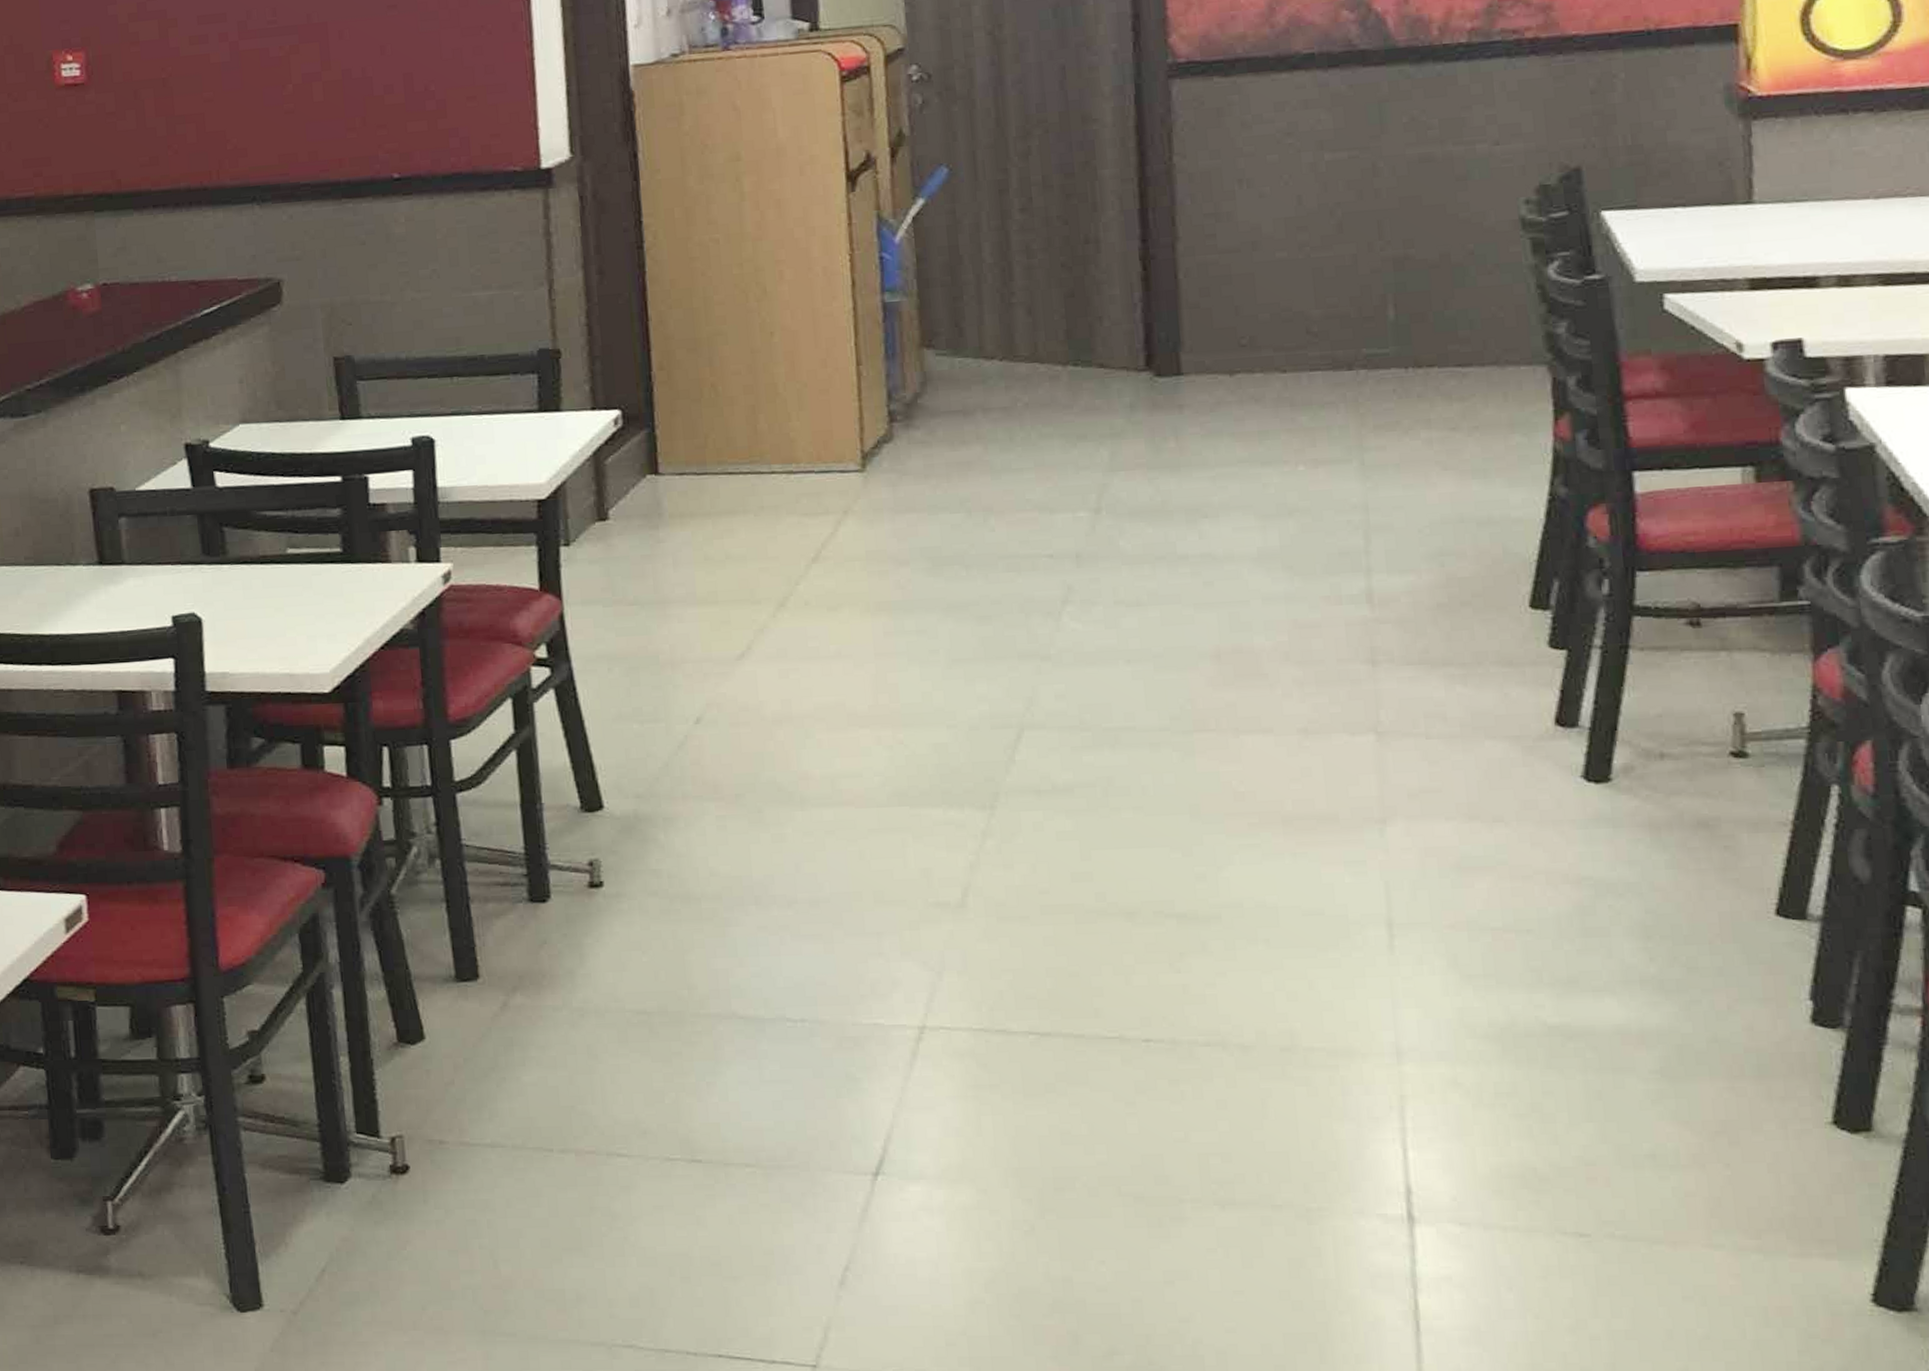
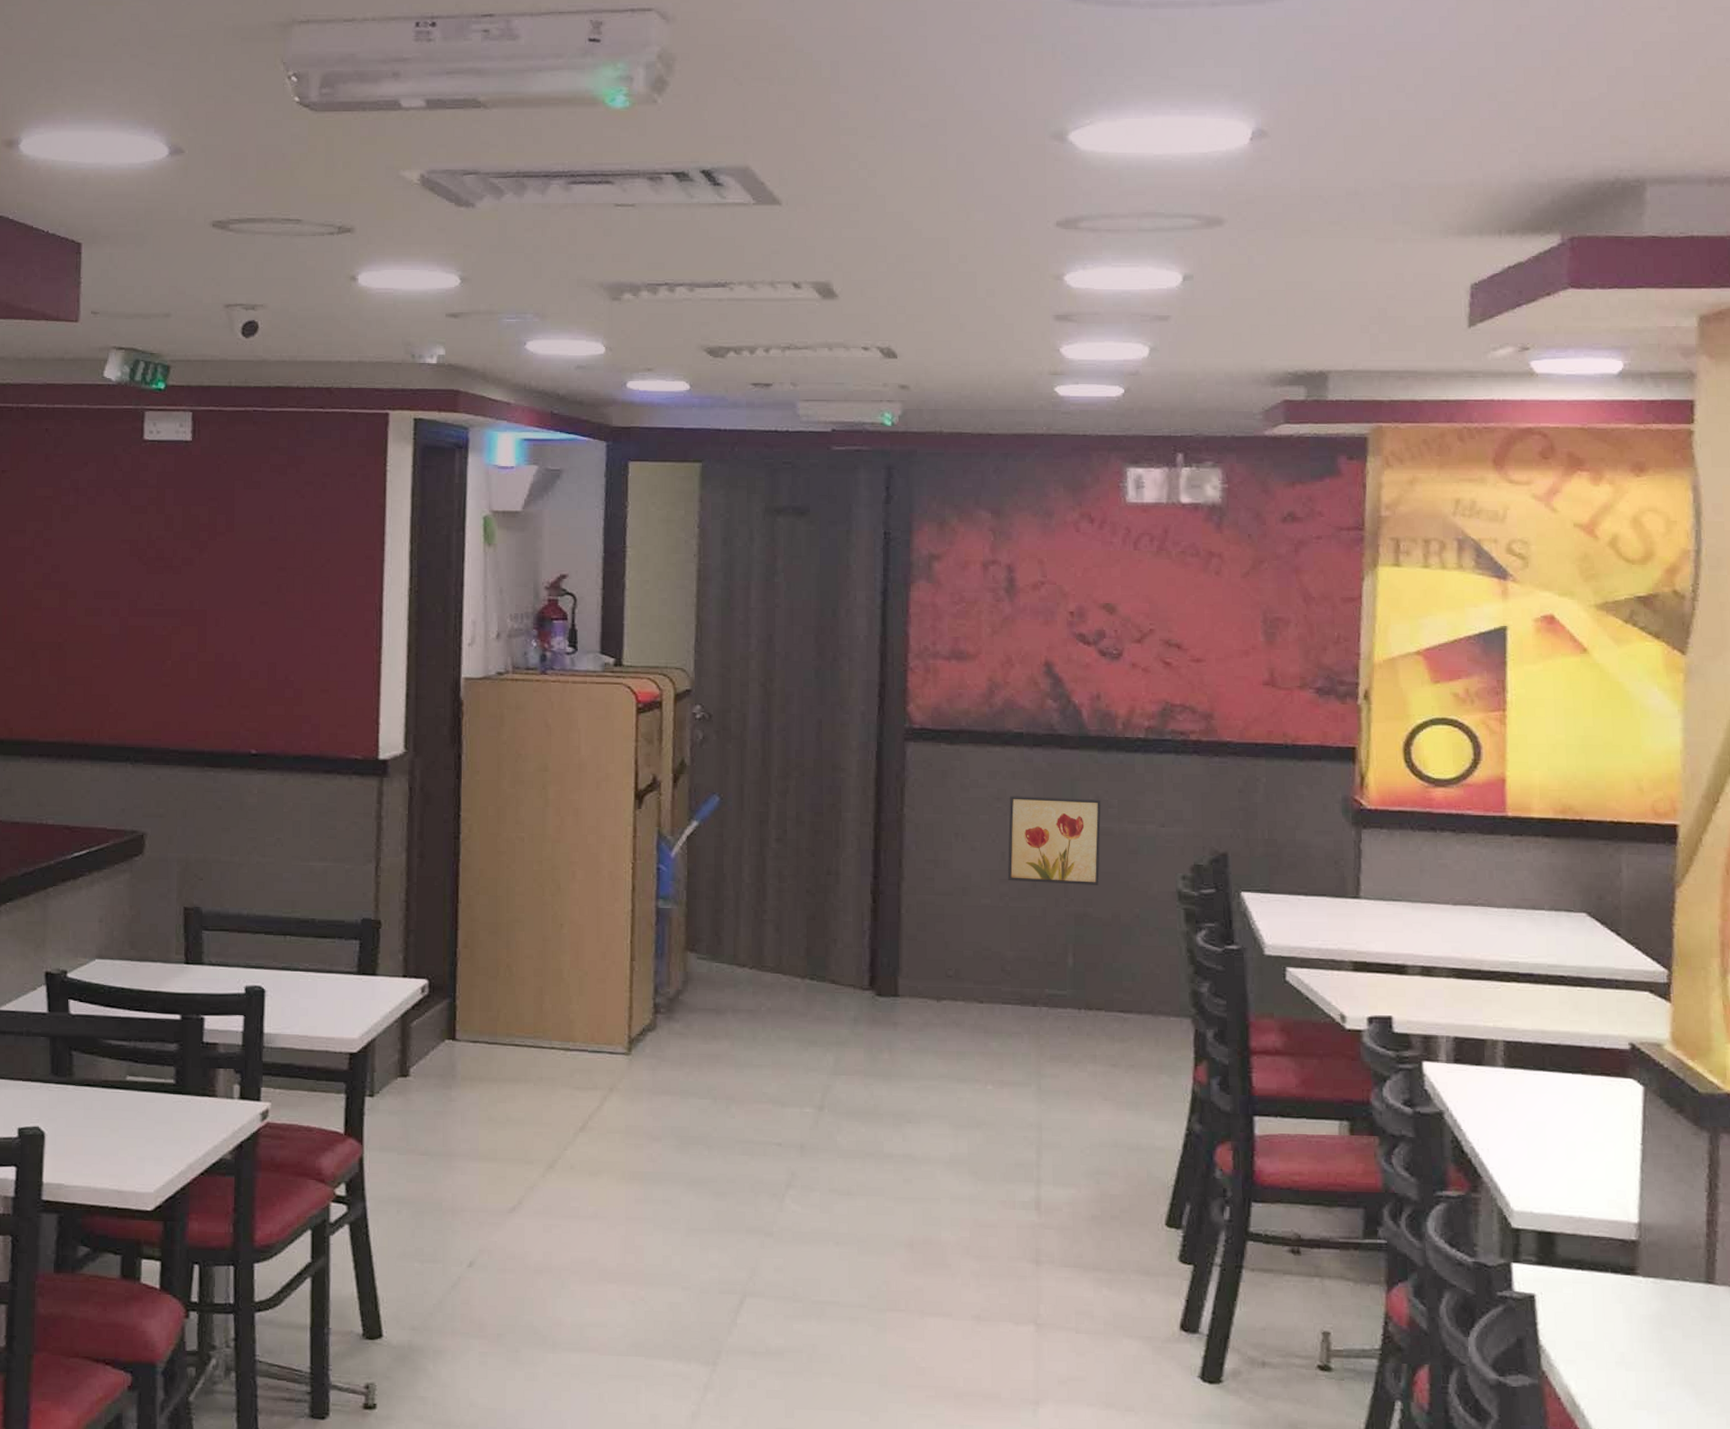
wall art: none [1303,121,1421,228] -> present [1007,796,1101,885]

